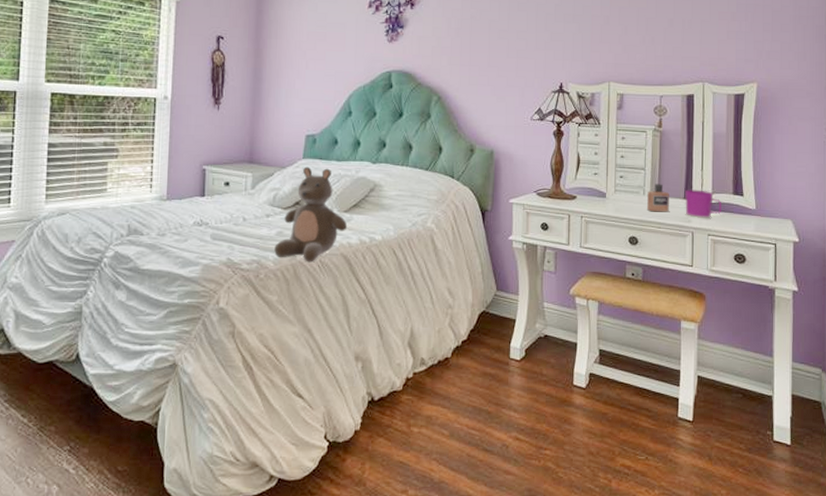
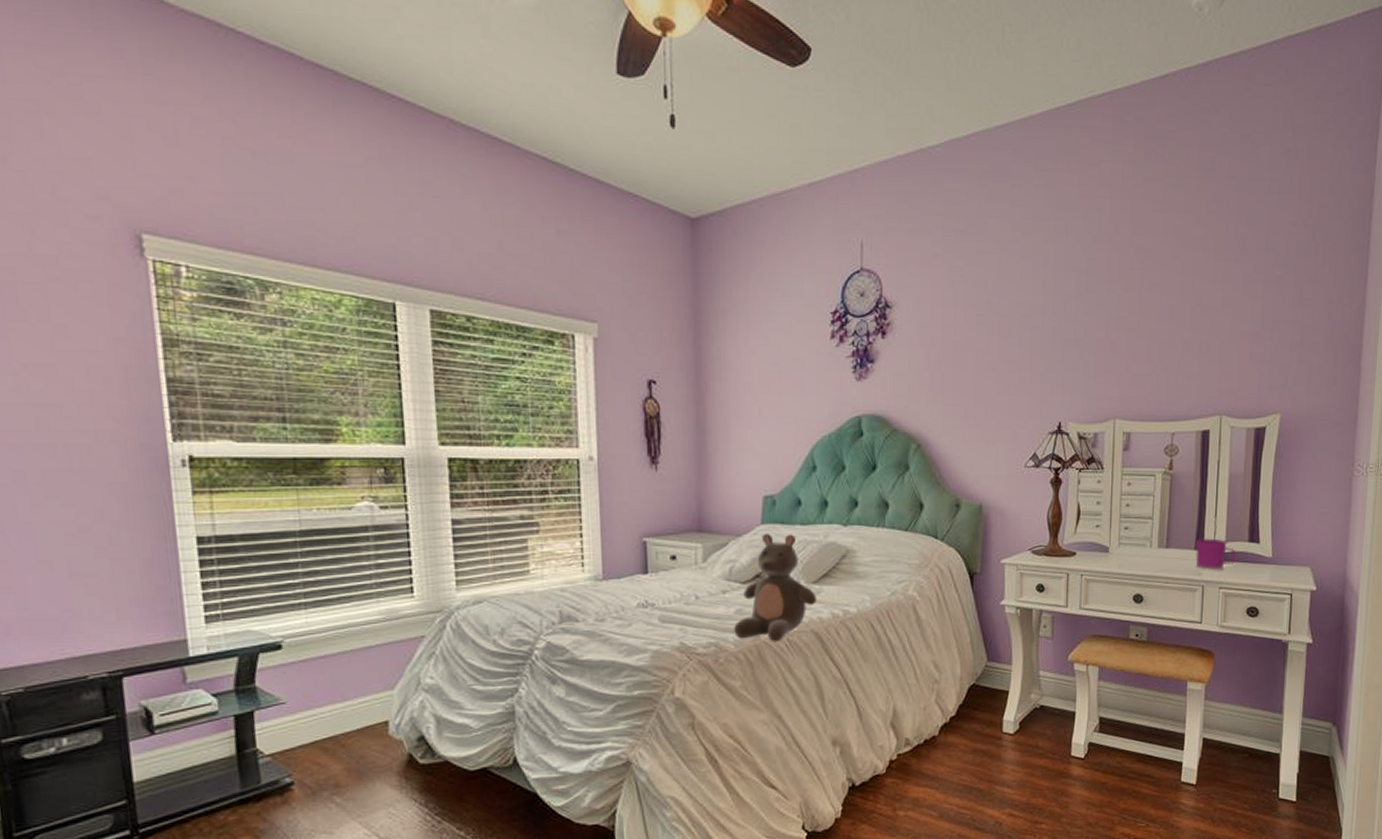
perfume: present [646,184,669,212] -> none [1153,534,1179,566]

